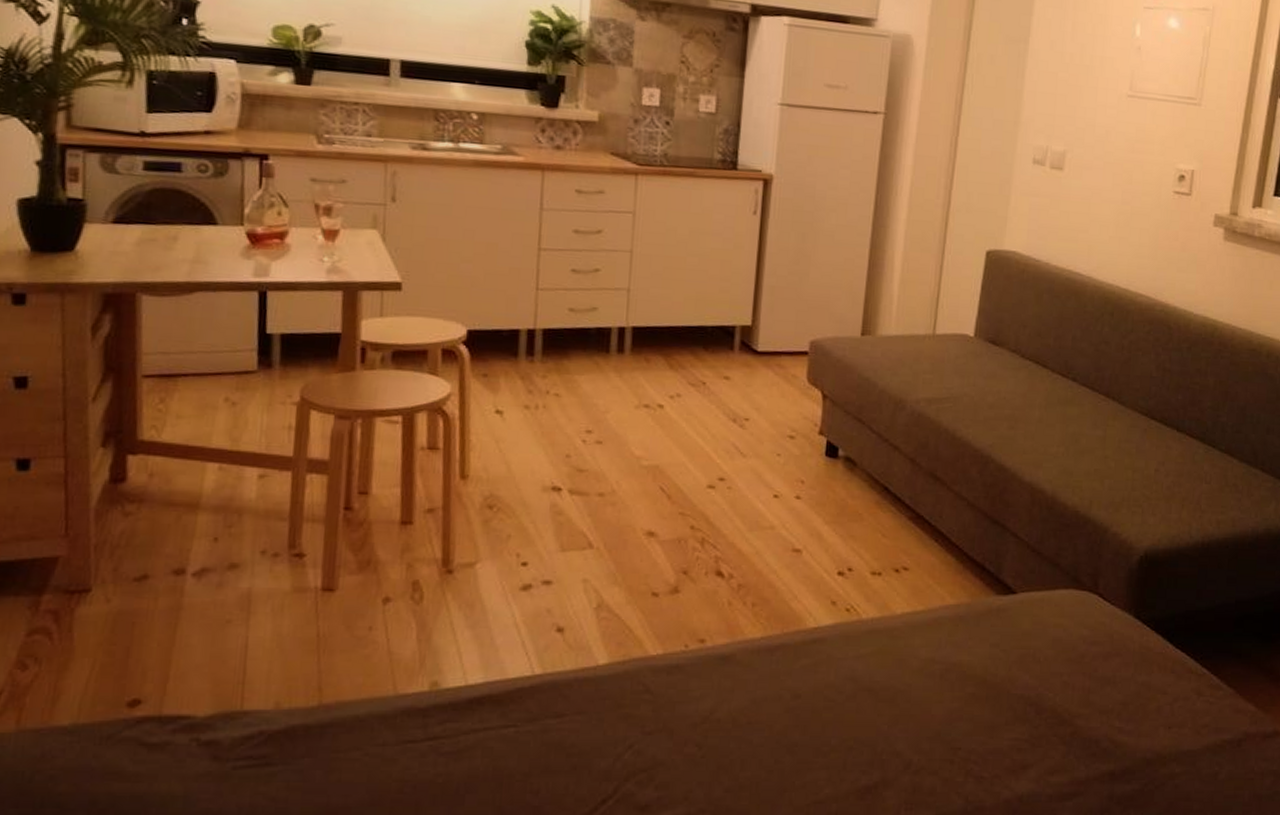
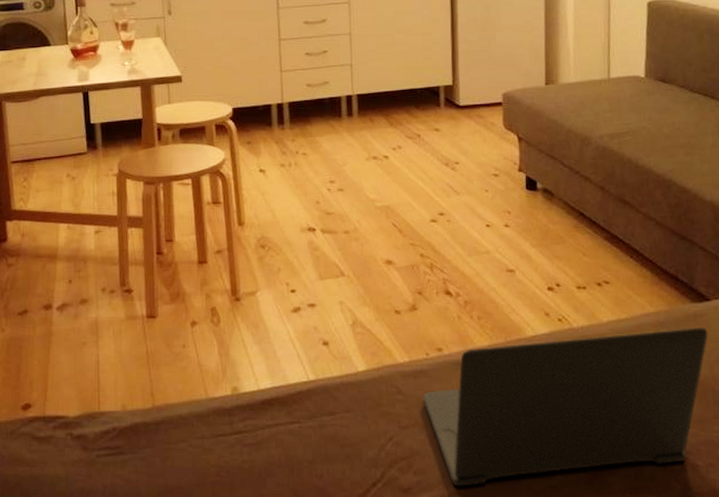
laptop: none [675,622,1010,803] -> present [422,326,708,487]

